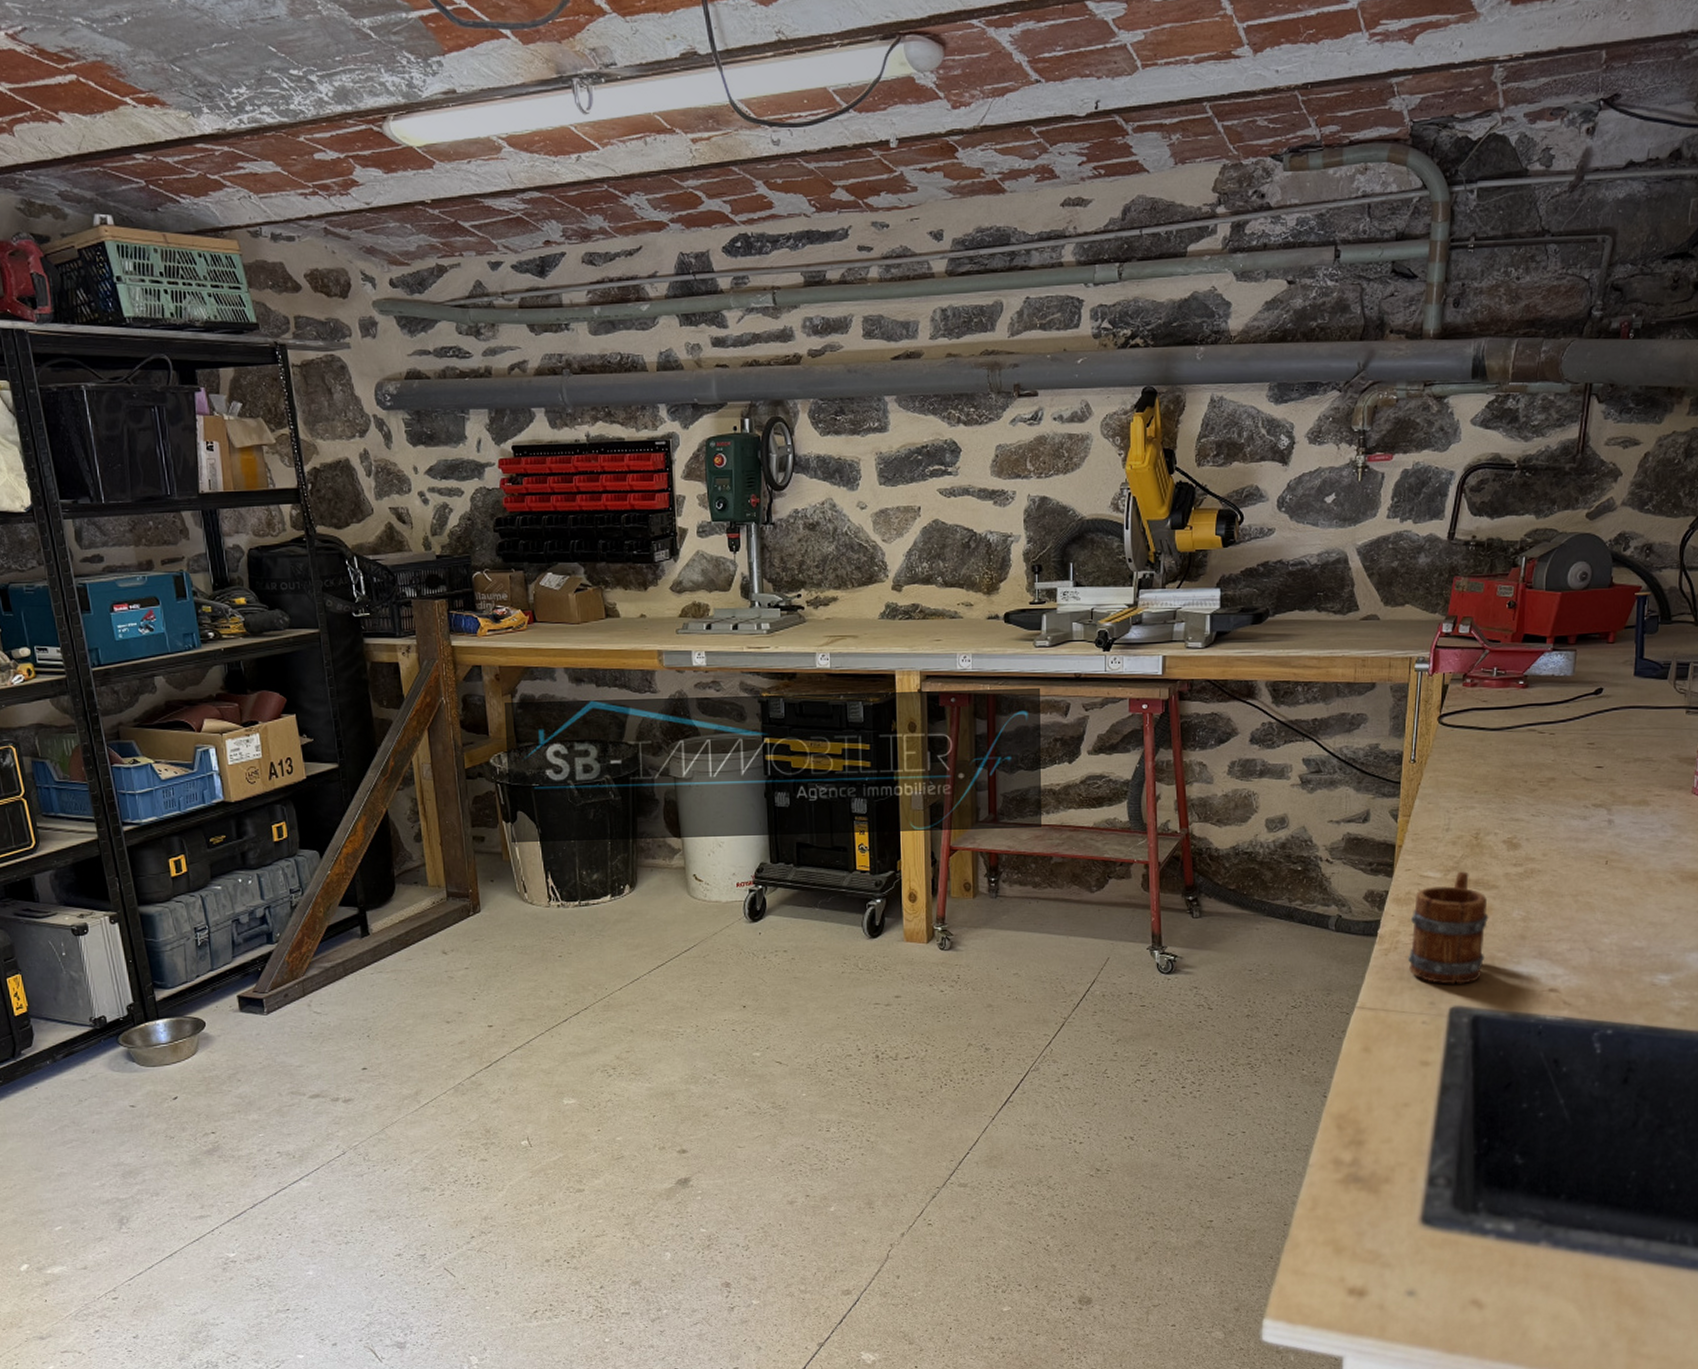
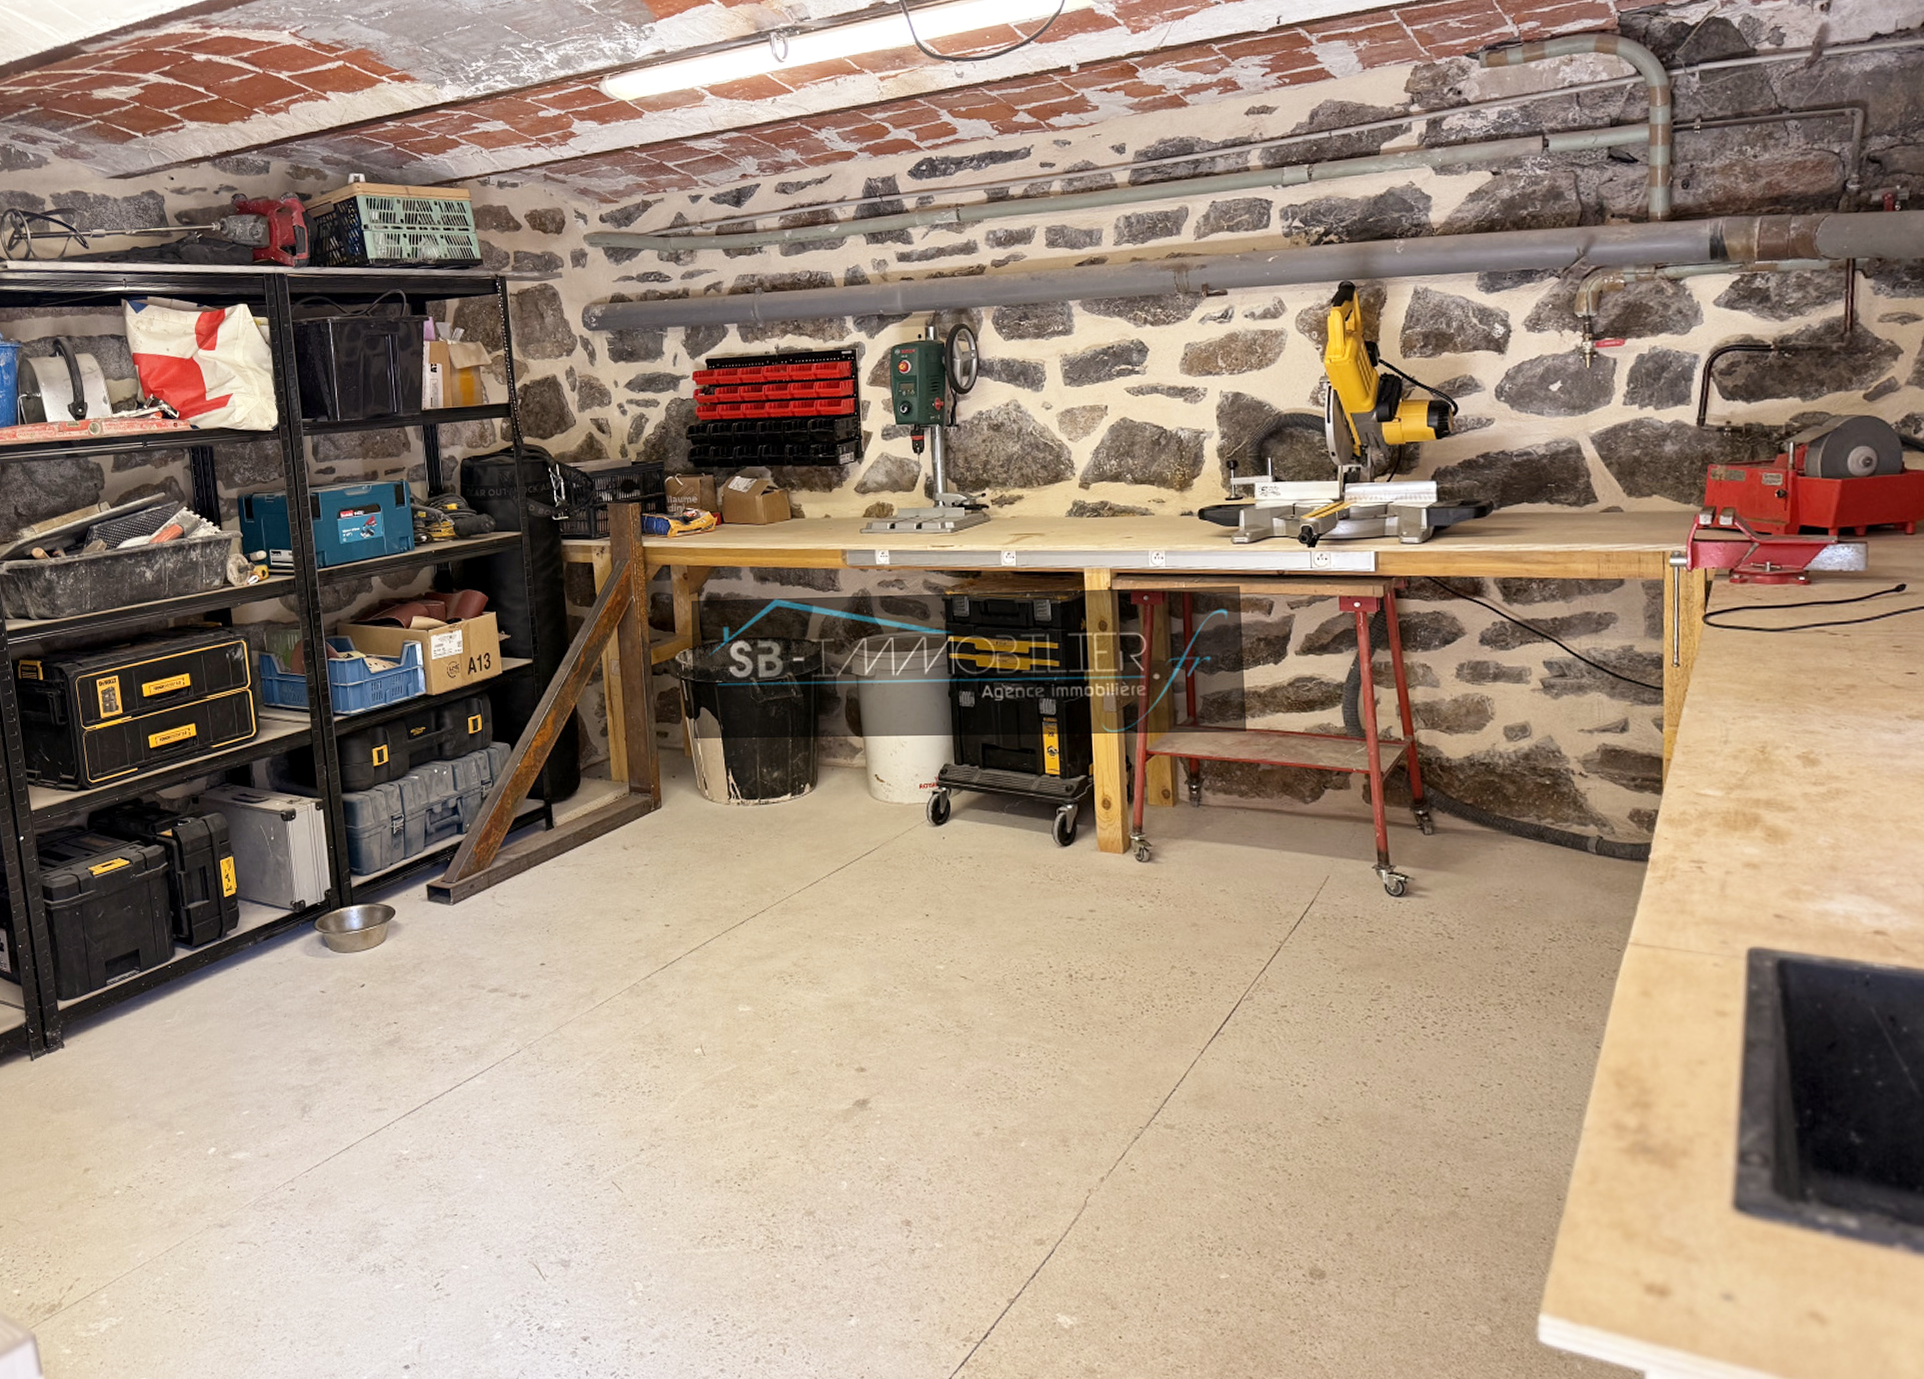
mug: present [1408,871,1489,984] -> none [1688,790,1788,921]

